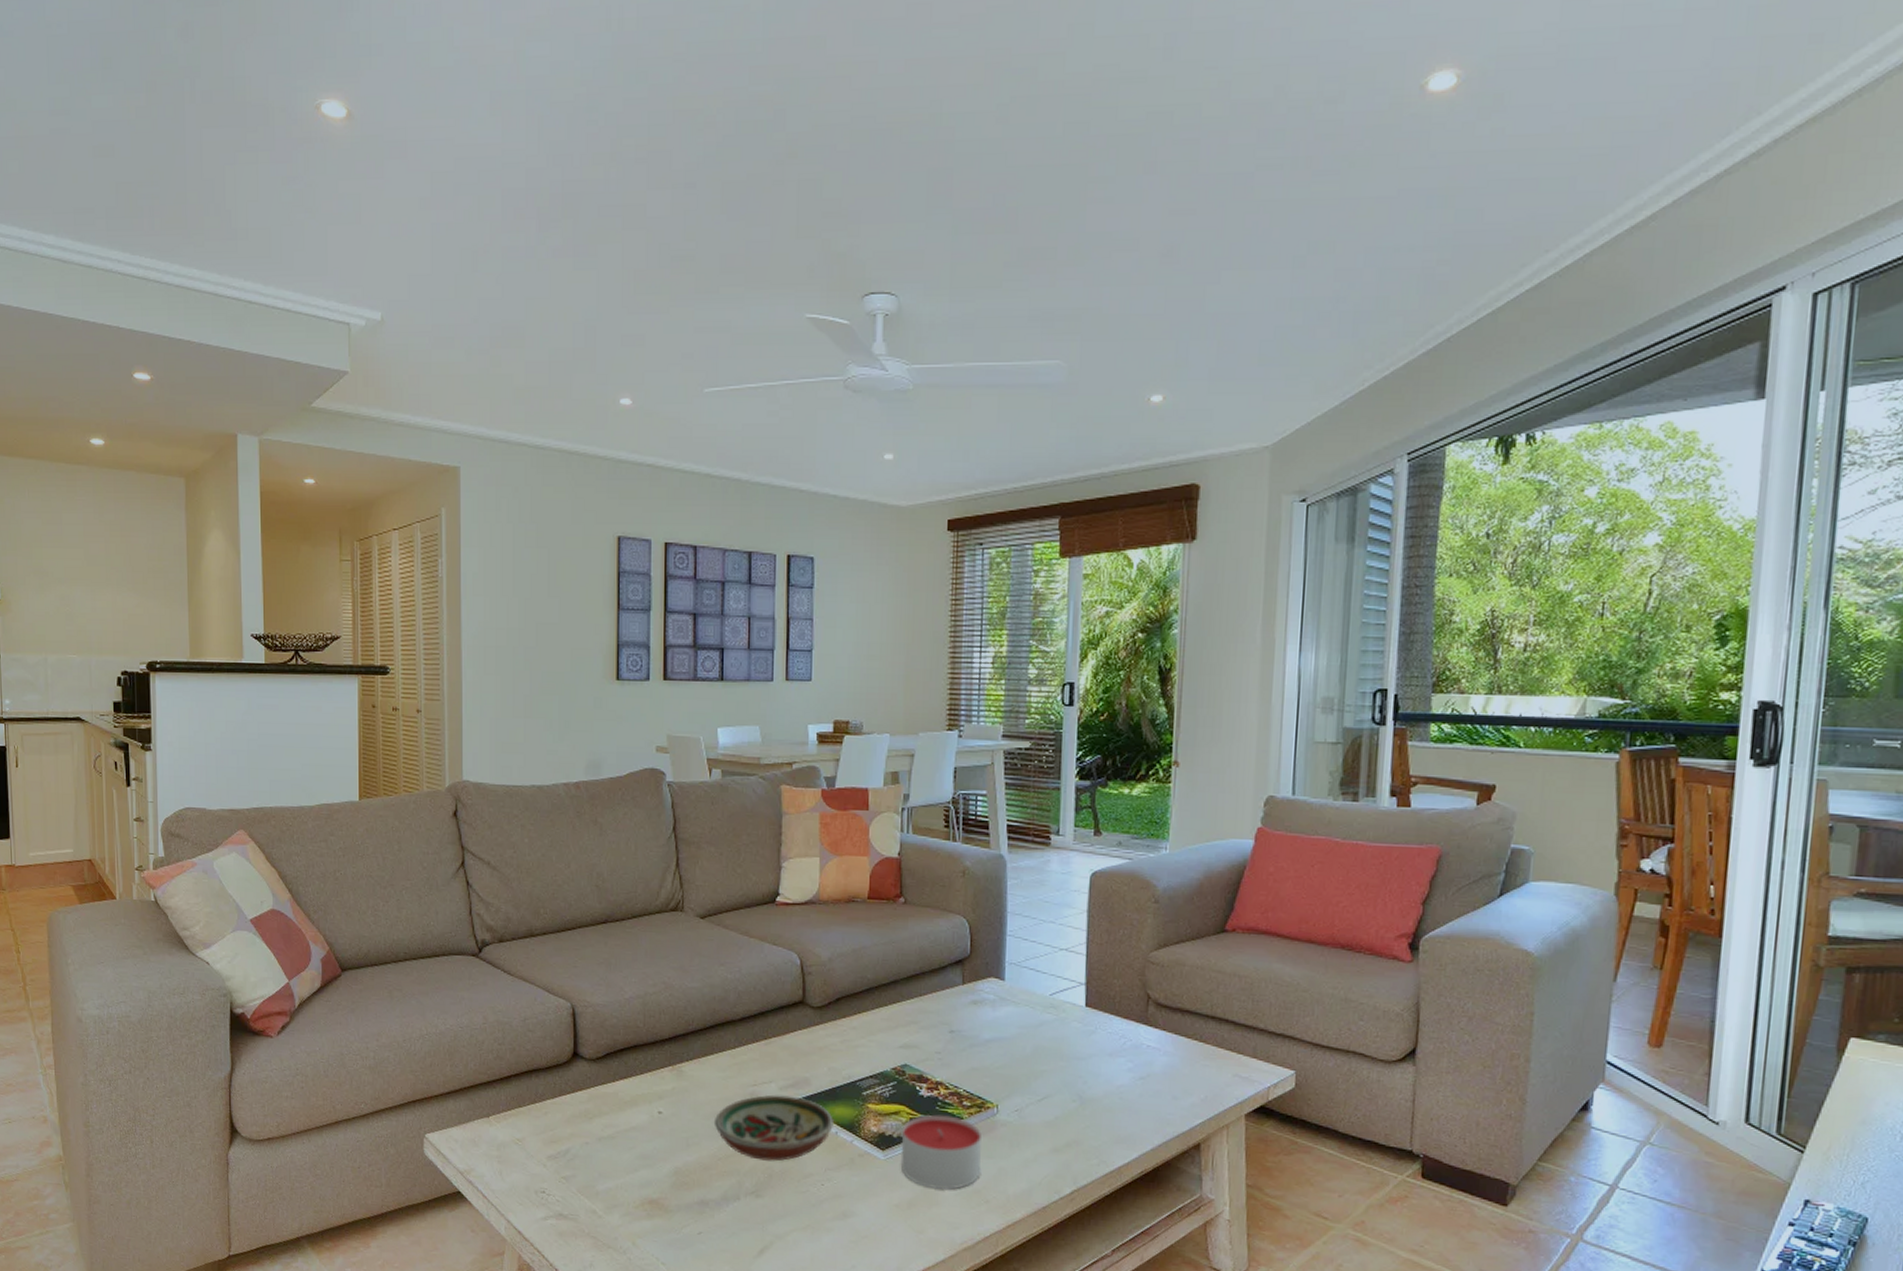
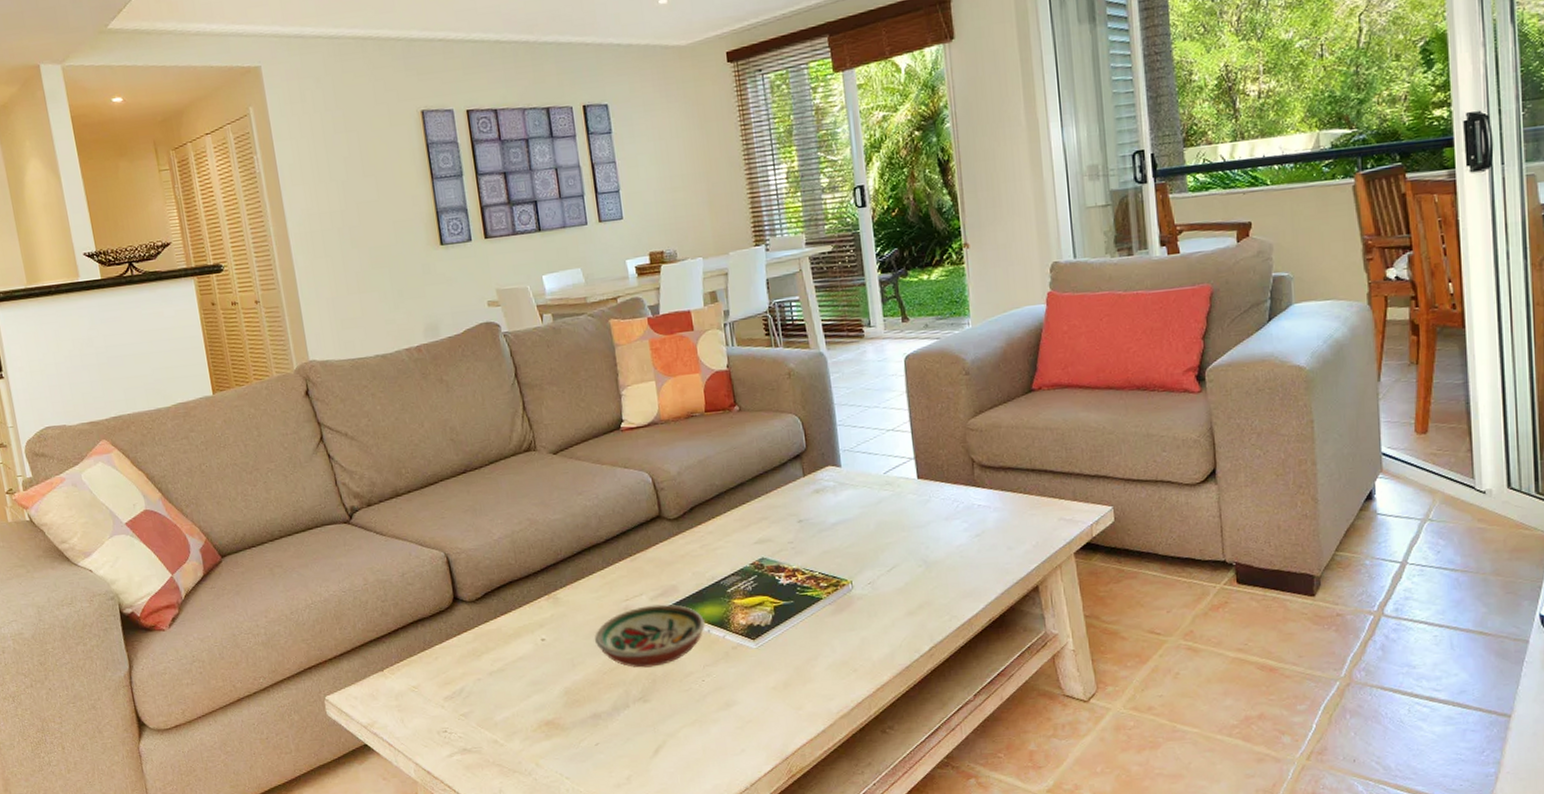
candle: present [901,1114,981,1190] -> none [768,598,845,668]

